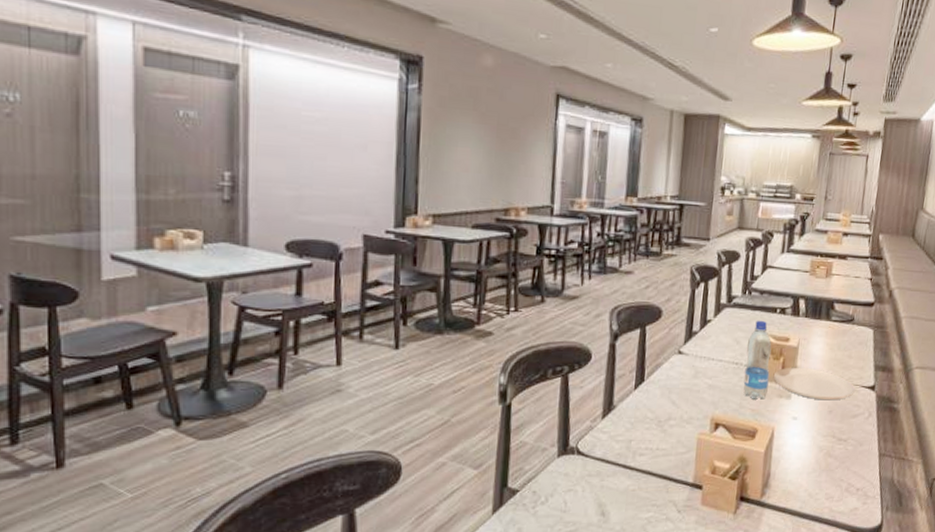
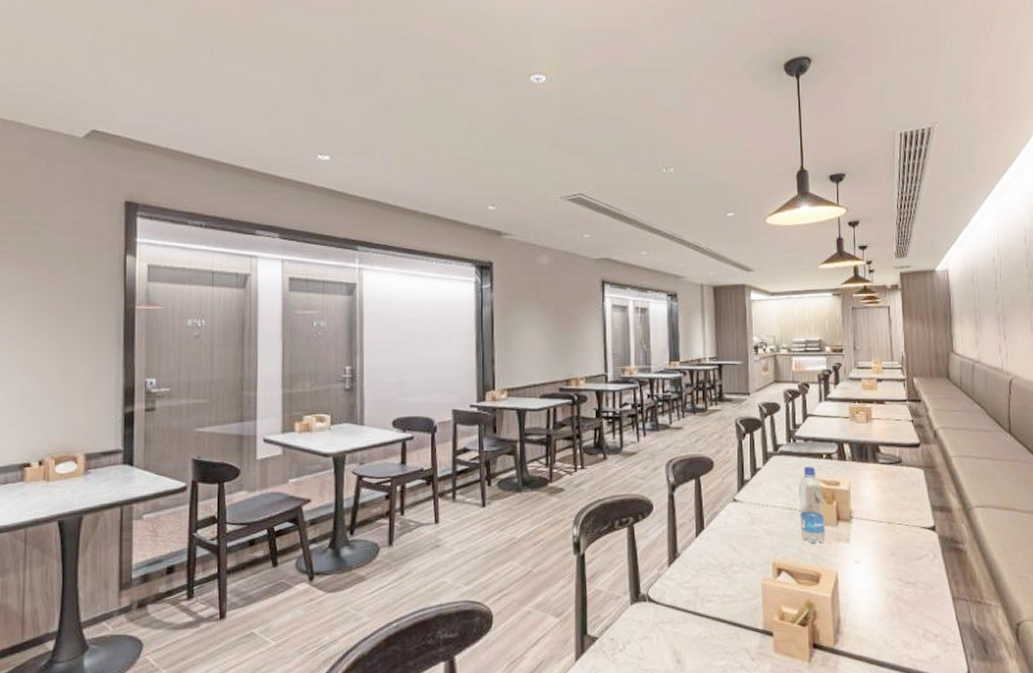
plate: present [773,367,855,401] -> none [829,510,915,543]

